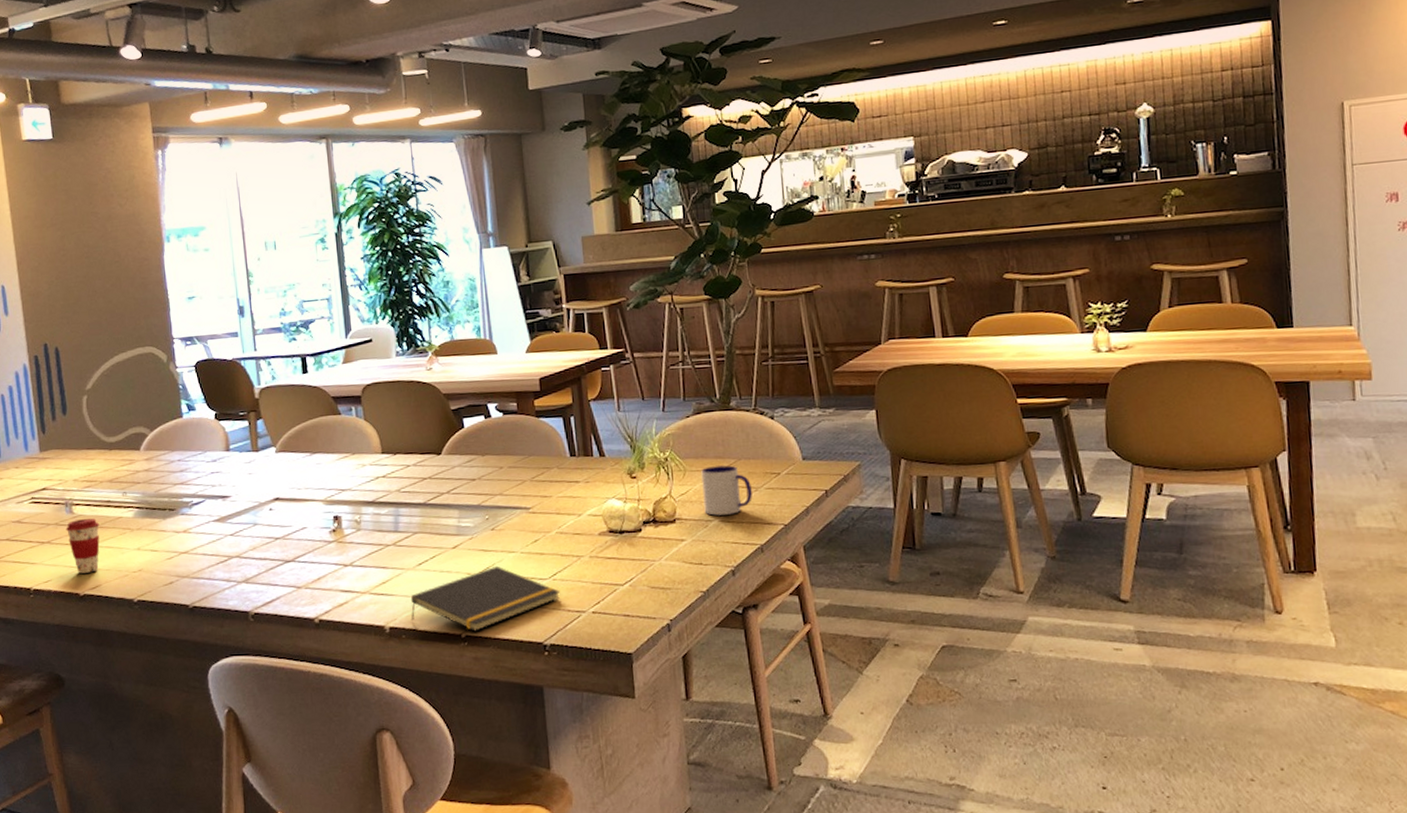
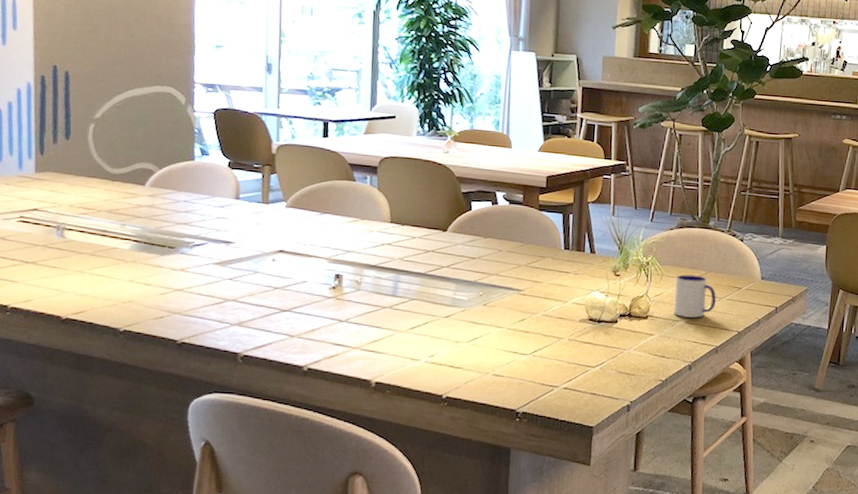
coffee cup: present [65,518,100,574] -> none [54,244,92,298]
notepad: present [410,565,561,632] -> none [397,337,538,394]

